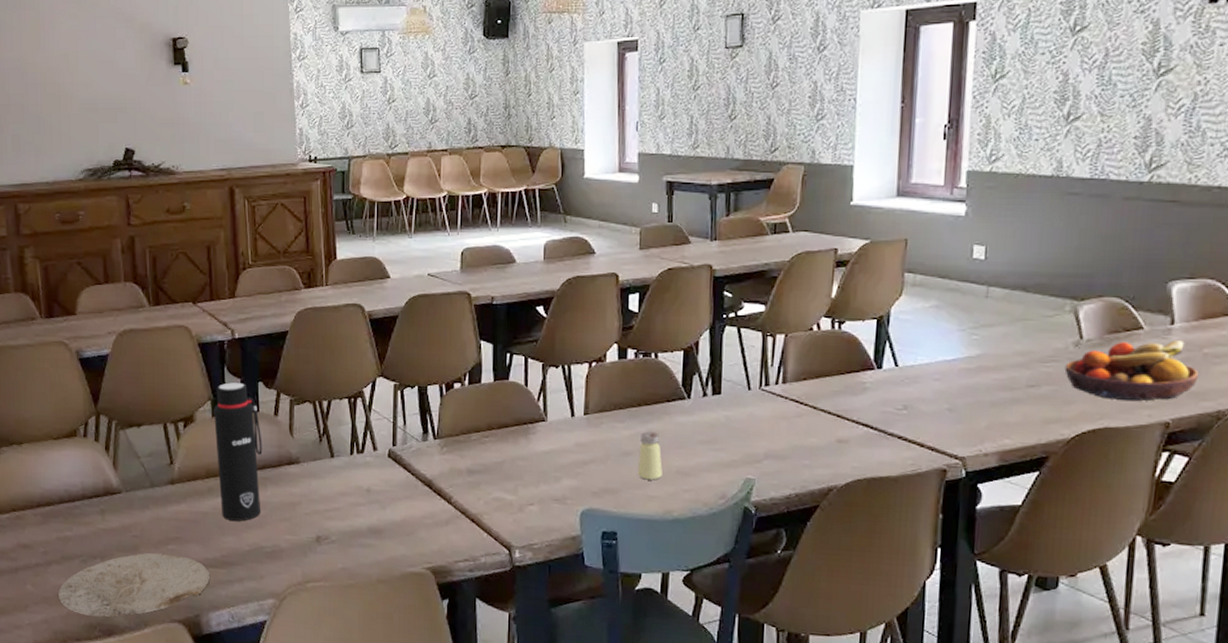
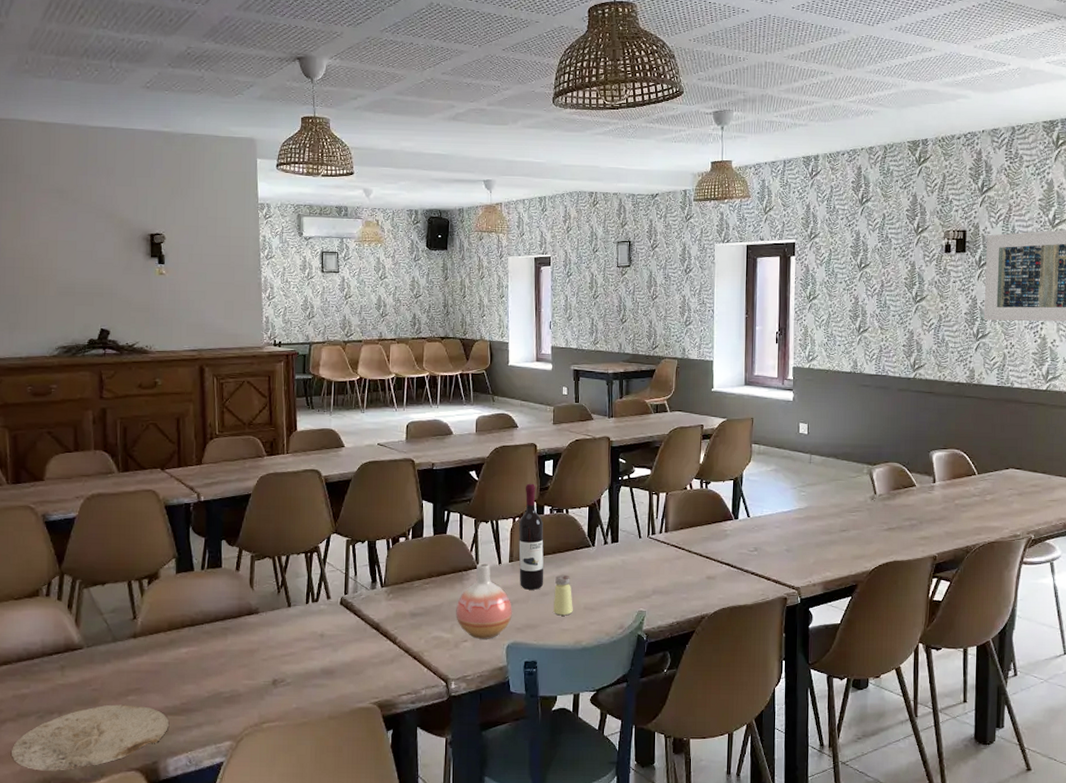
water bottle: present [214,382,262,521] -> none [178,540,224,669]
vase: none [520,415,588,504] -> present [456,563,512,639]
wine bottle: none [595,321,627,449] -> present [518,483,544,590]
fruit bowl: present [1064,341,1199,401] -> none [865,495,953,540]

